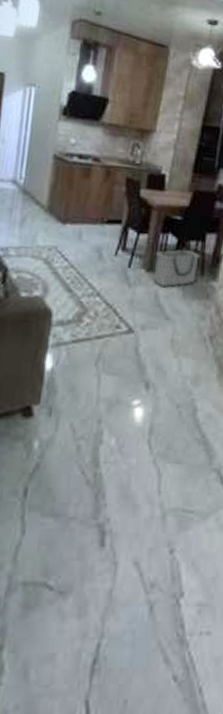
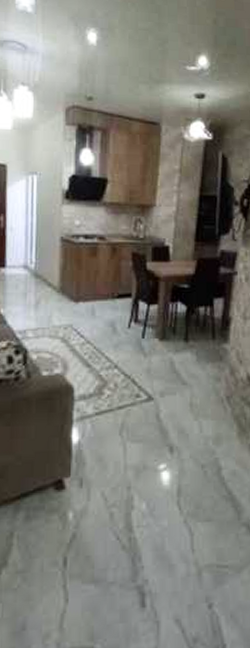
storage bin: present [153,249,201,287] -> none [167,315,210,353]

